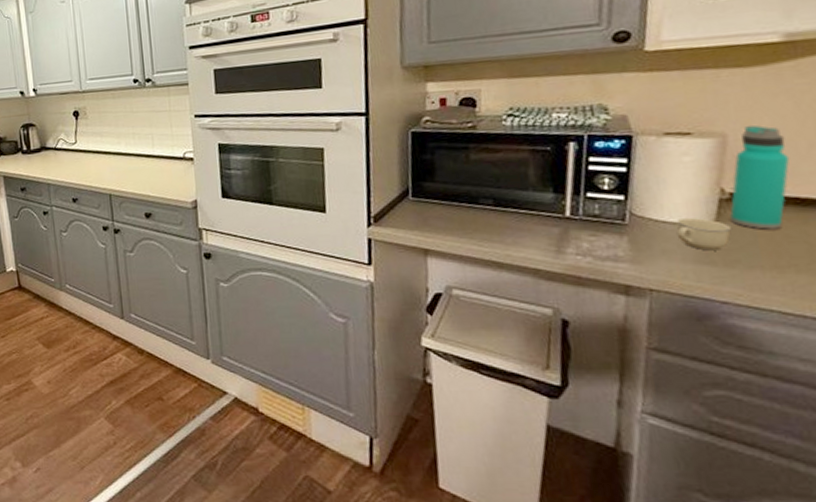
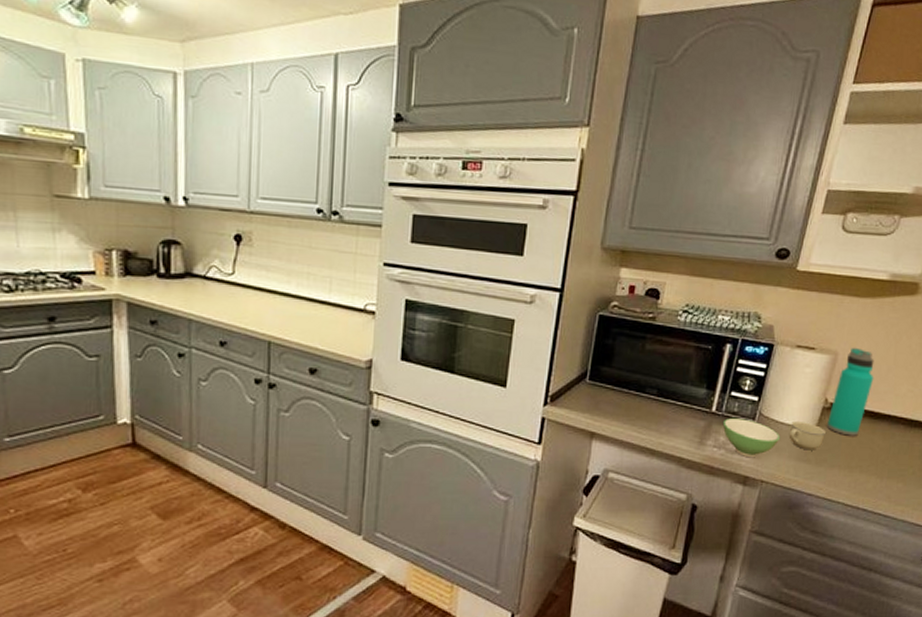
bowl: none [582,220,666,264] -> present [722,417,781,458]

